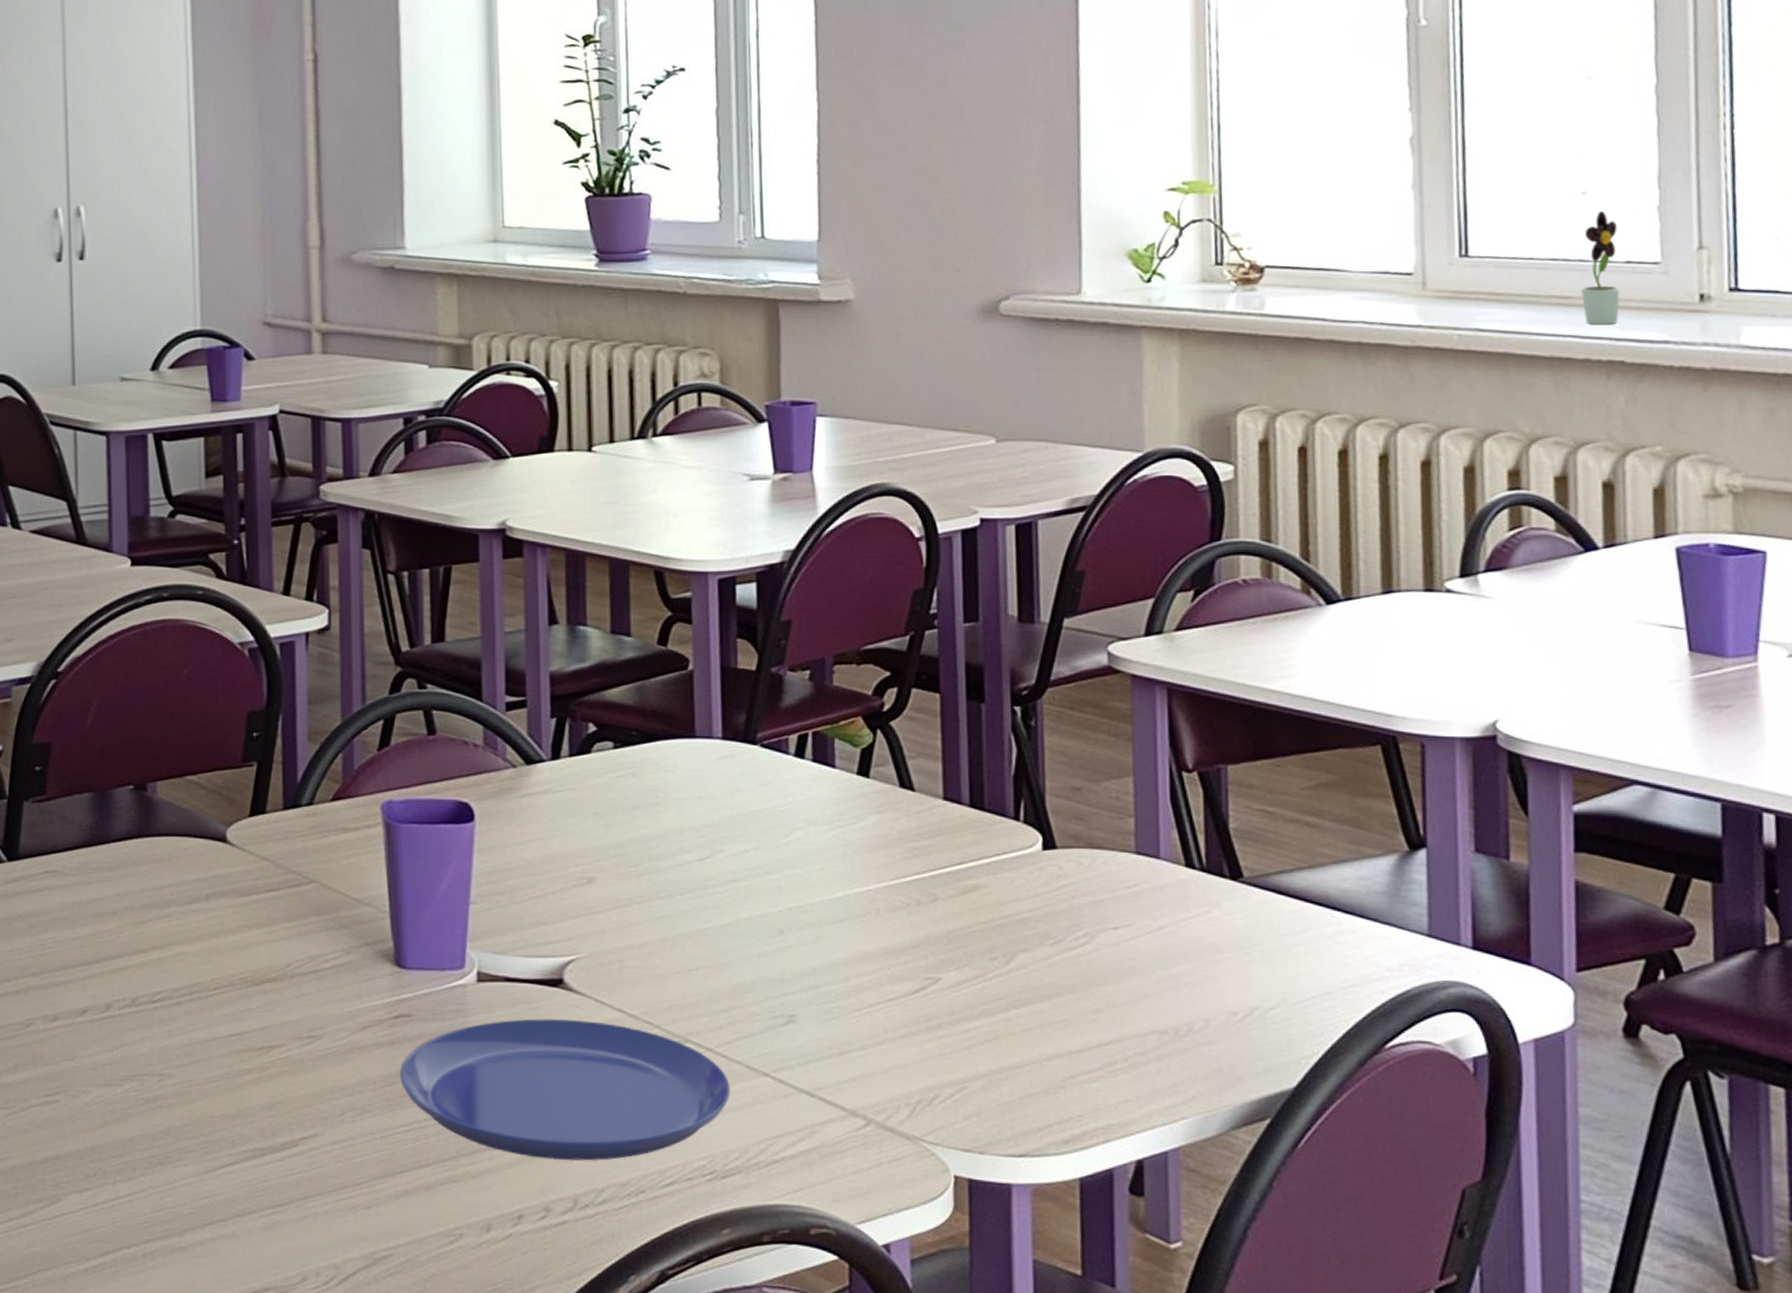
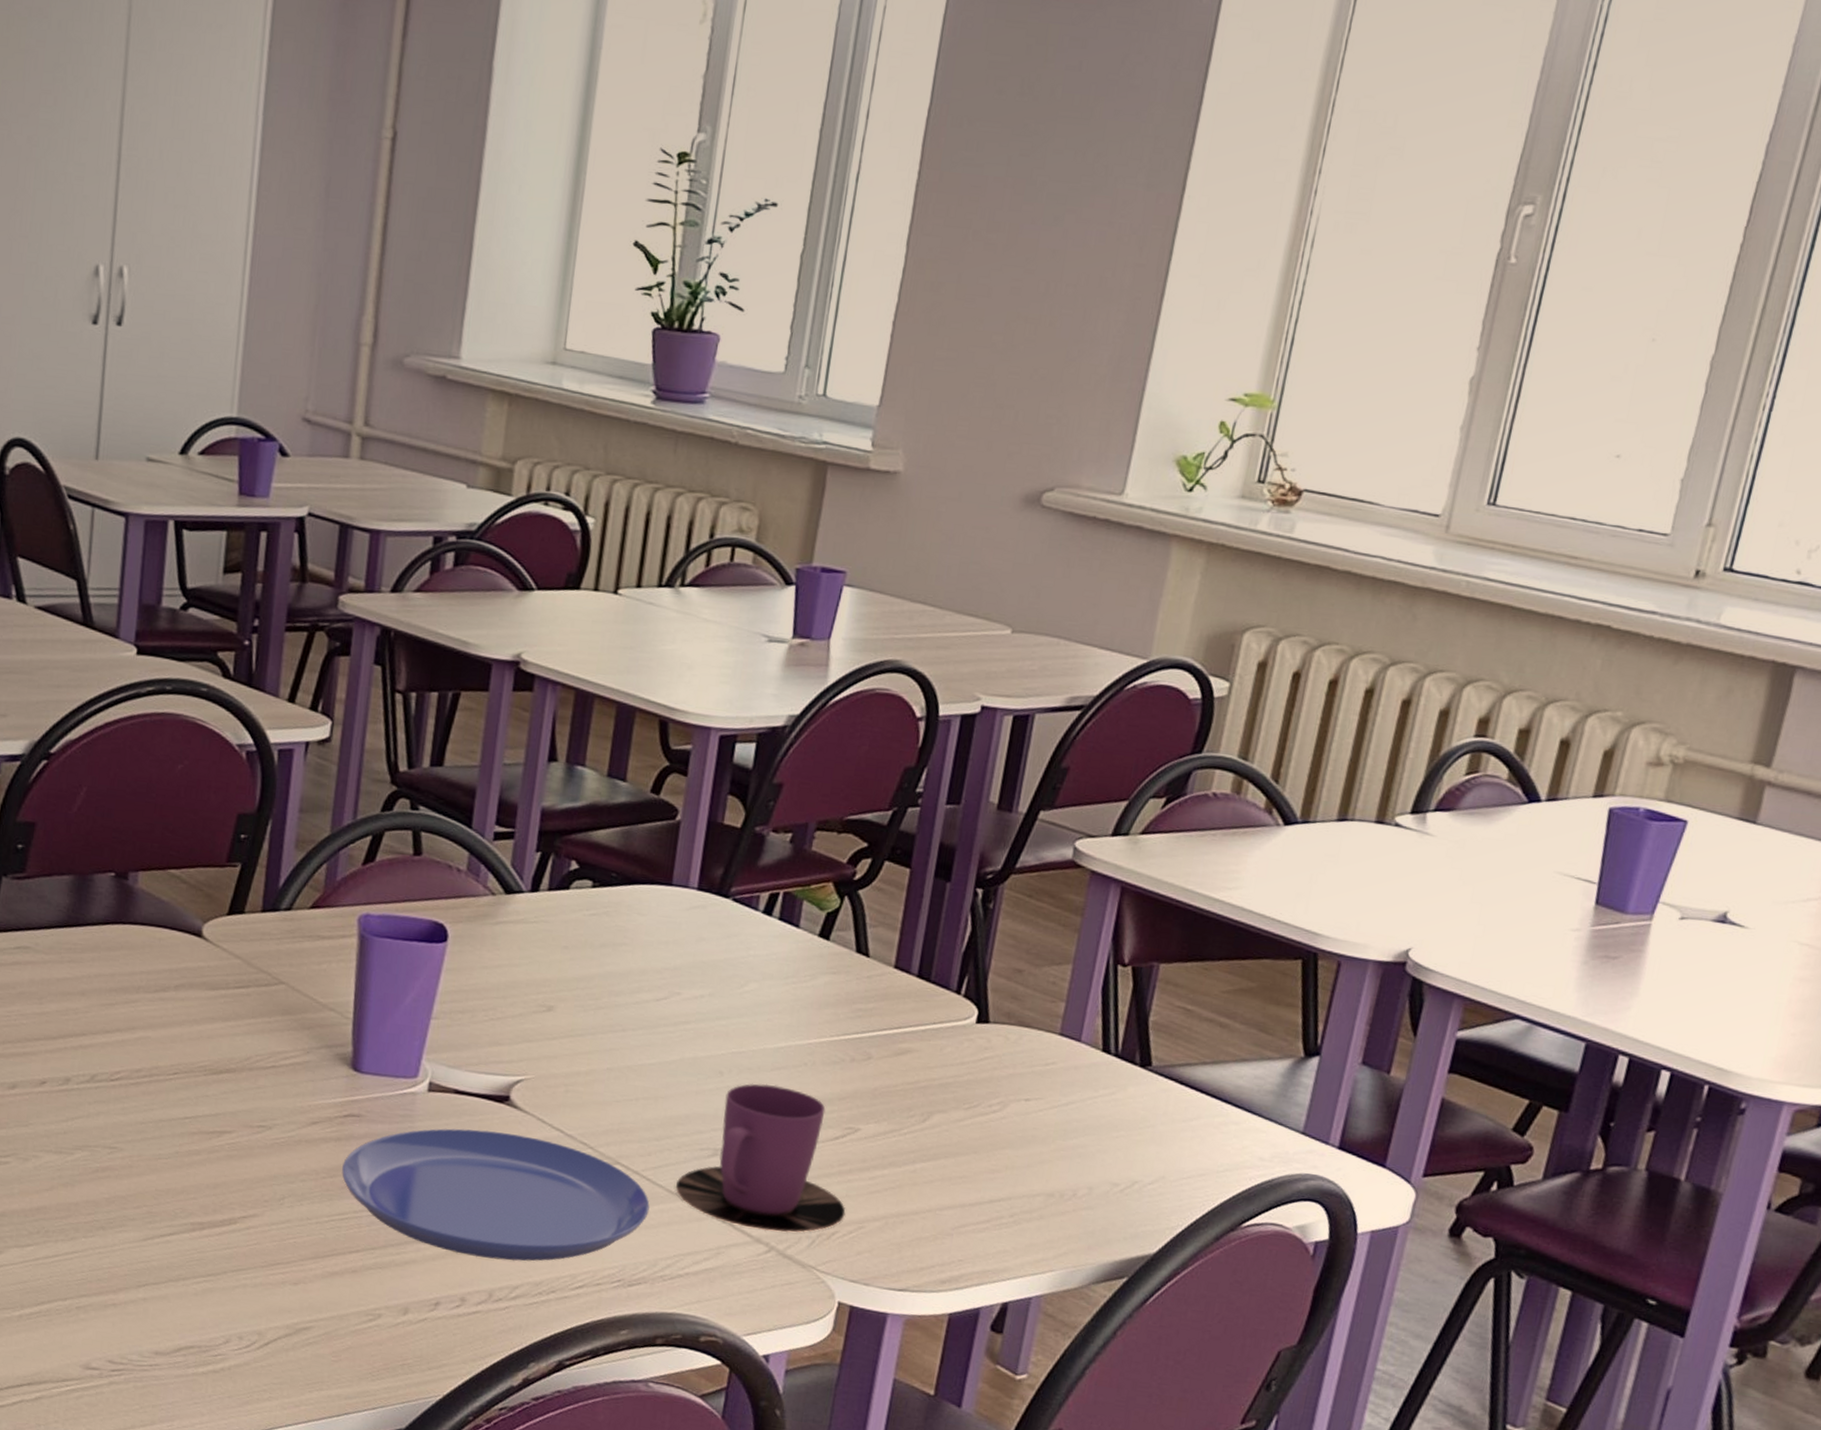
cup: none [755,938,943,1102] -> present [676,1083,846,1233]
potted flower: present [1581,210,1620,325] -> none [1586,475,1640,589]

